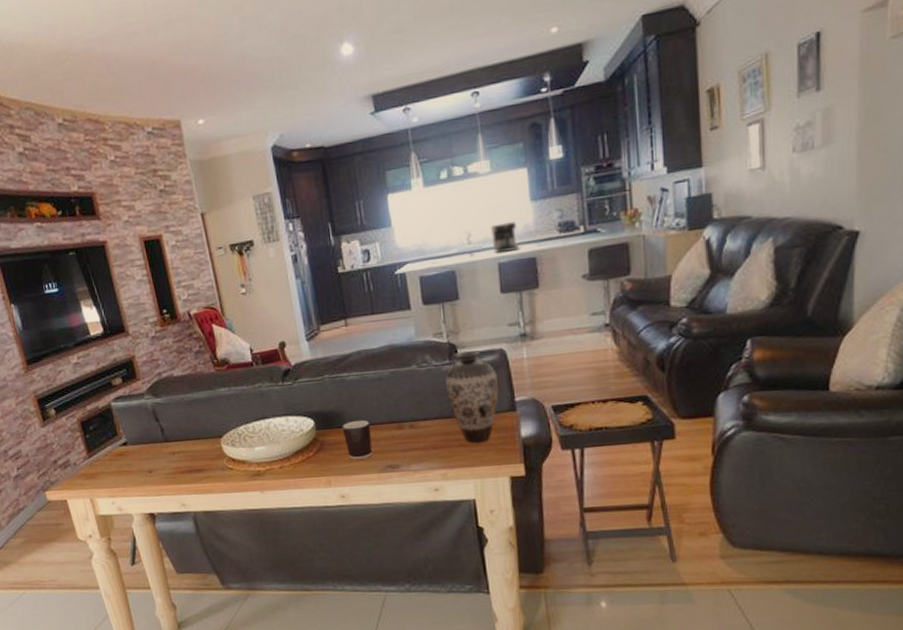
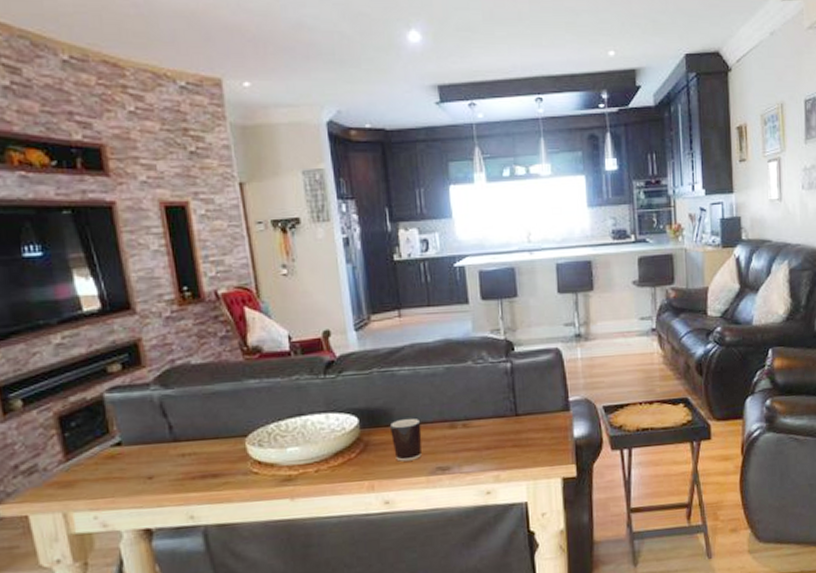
decorative vase: present [444,350,499,443] -> none [500,348,553,443]
coffee maker: present [491,222,519,253] -> none [550,225,576,253]

